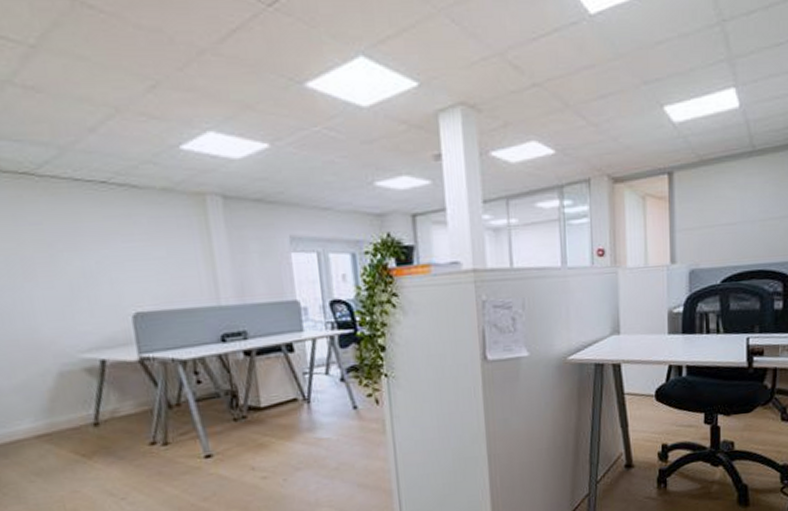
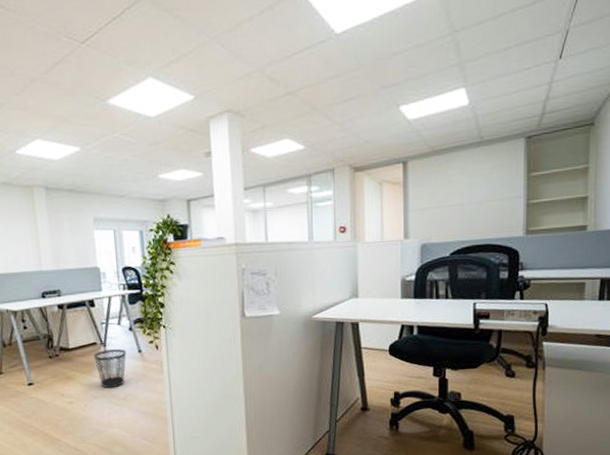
wastebasket: none [294,405,338,457] -> present [94,349,127,389]

